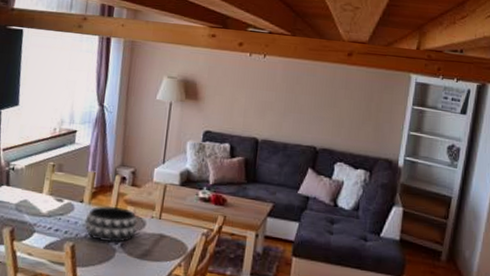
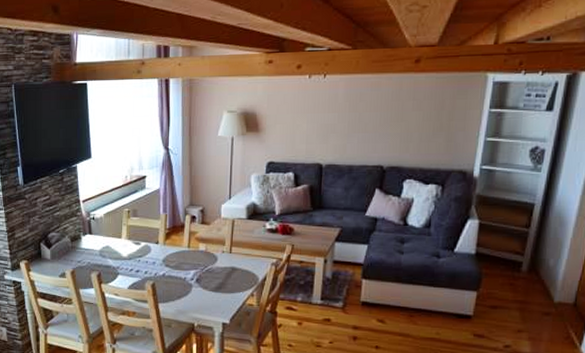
decorative bowl: present [85,205,138,242] -> none [163,244,210,279]

